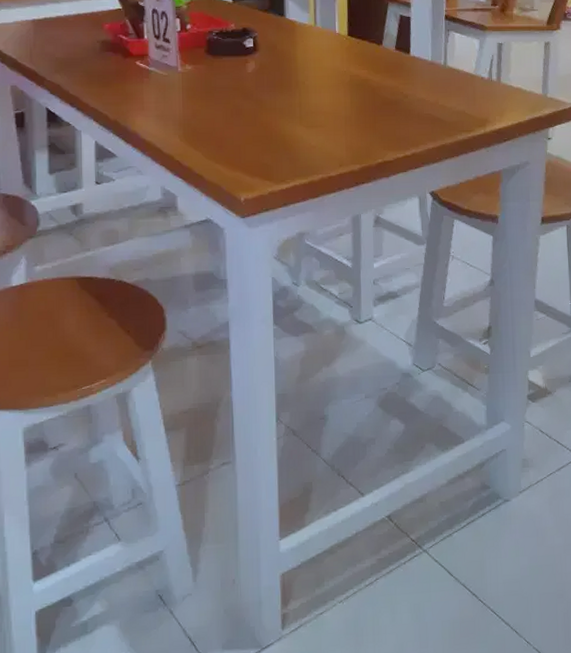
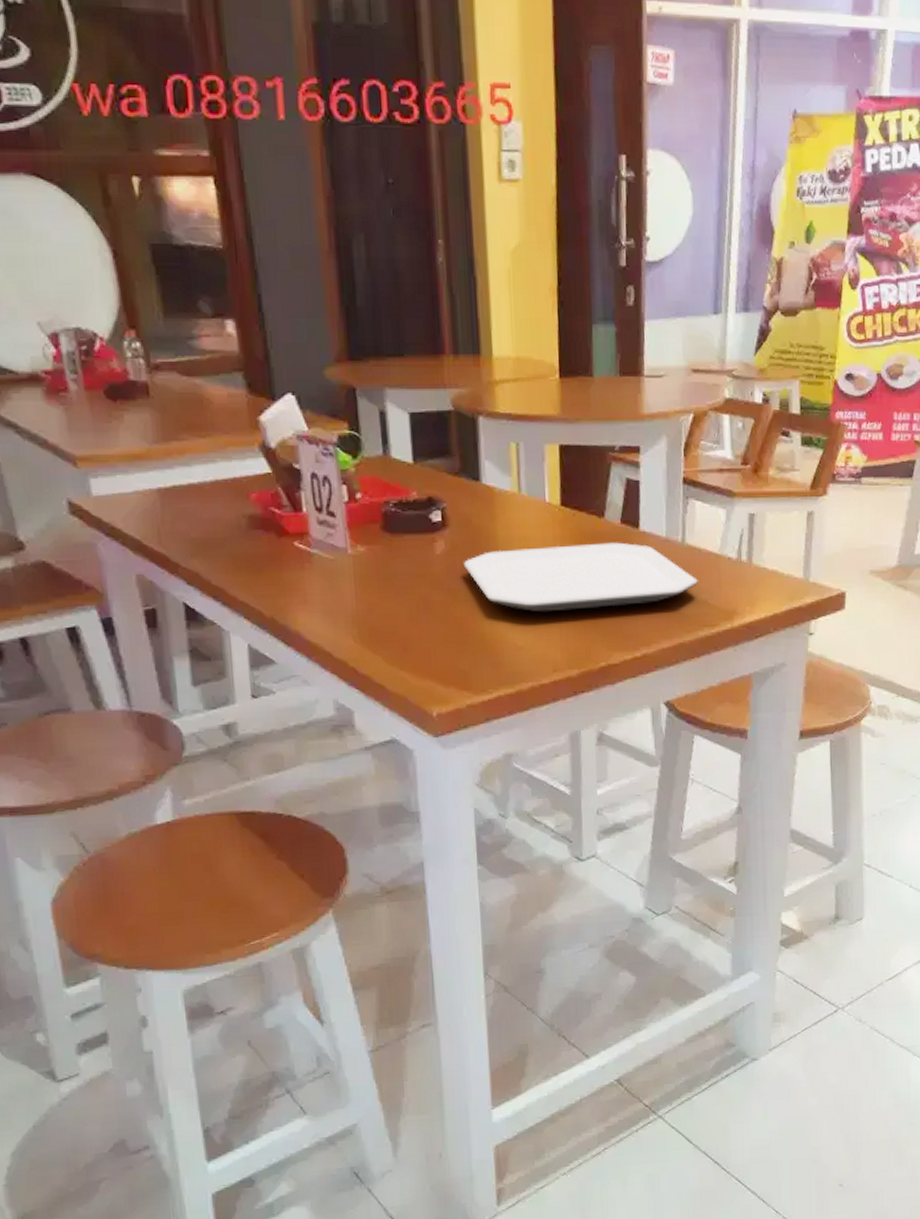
plate: none [269,64,457,119] -> present [463,542,698,613]

